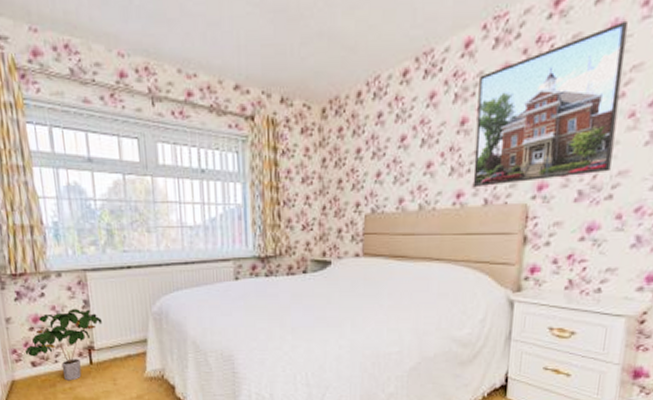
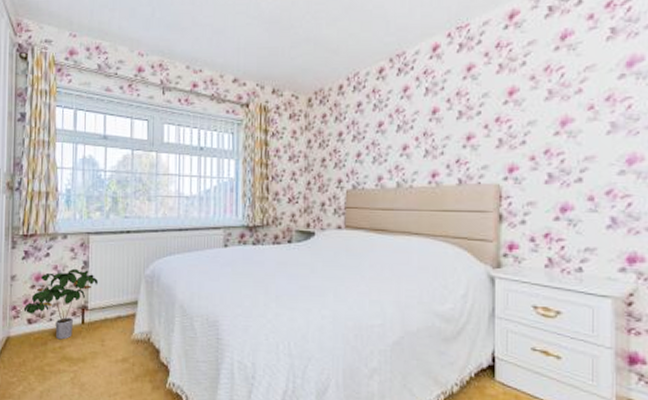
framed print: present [473,20,628,188] -> none [446,30,578,169]

